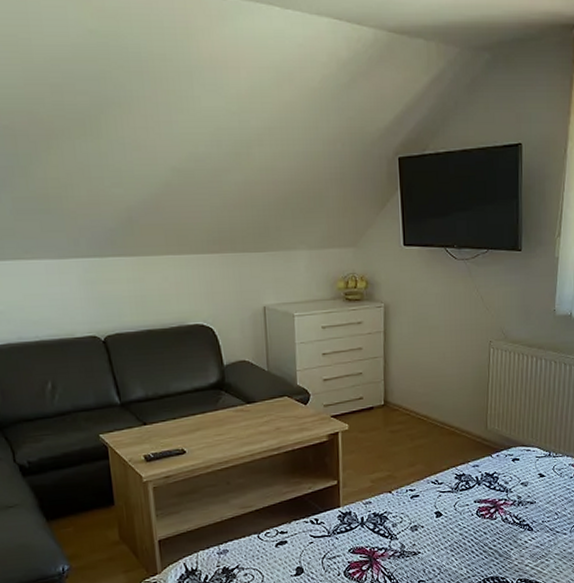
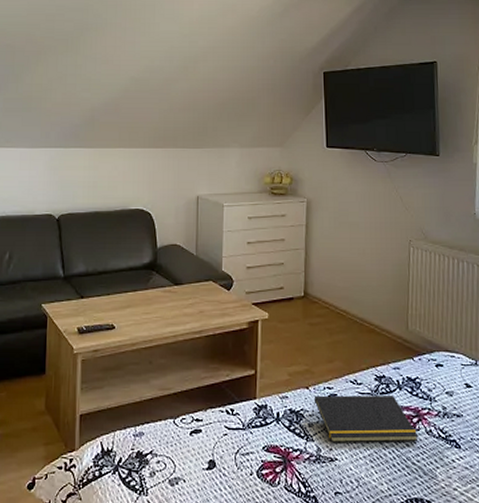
notepad: none [394,491,495,539] -> present [311,395,419,443]

